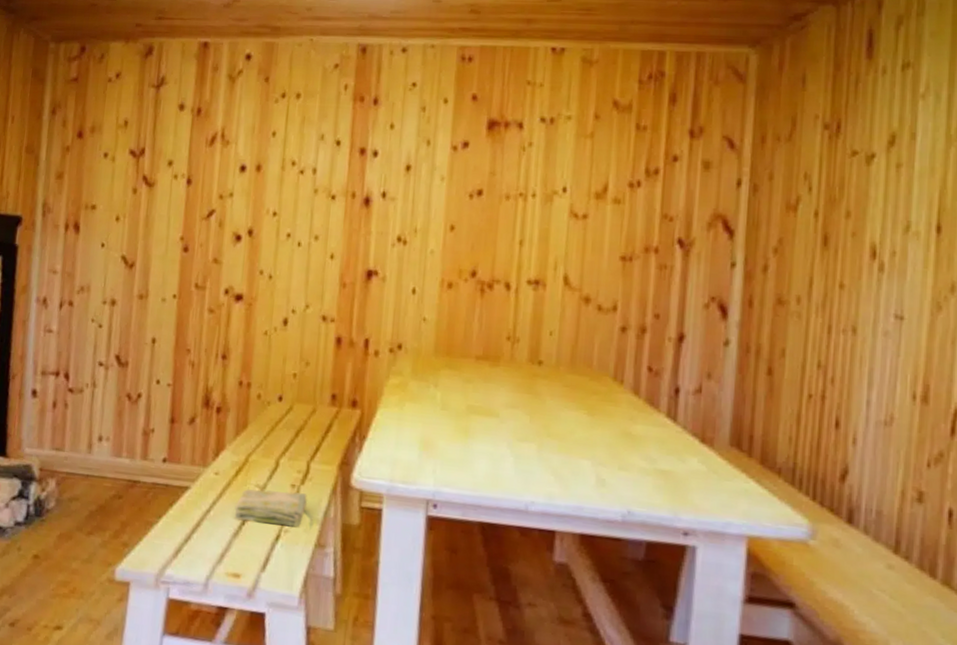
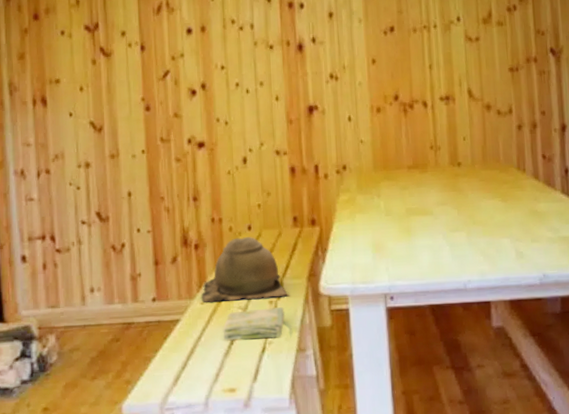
hat: none [216,407,317,482] -> present [201,236,290,303]

